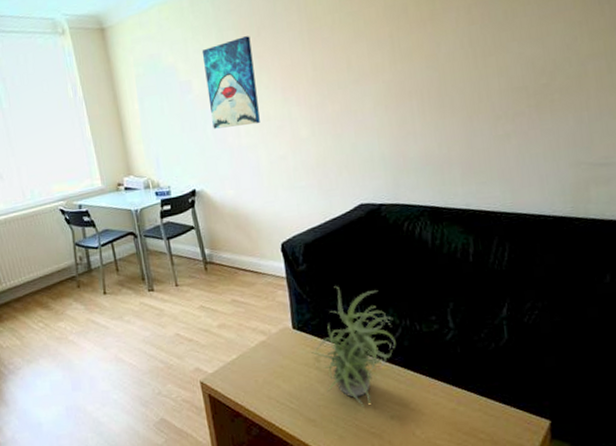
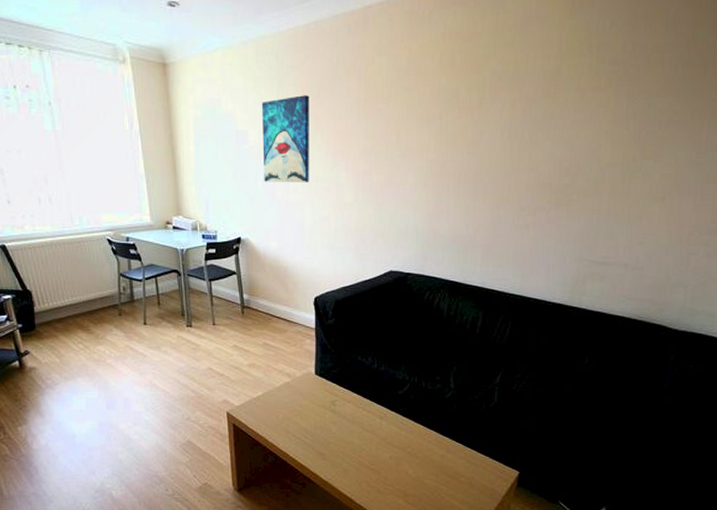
potted plant: present [310,286,396,408] -> none [328,341,404,448]

